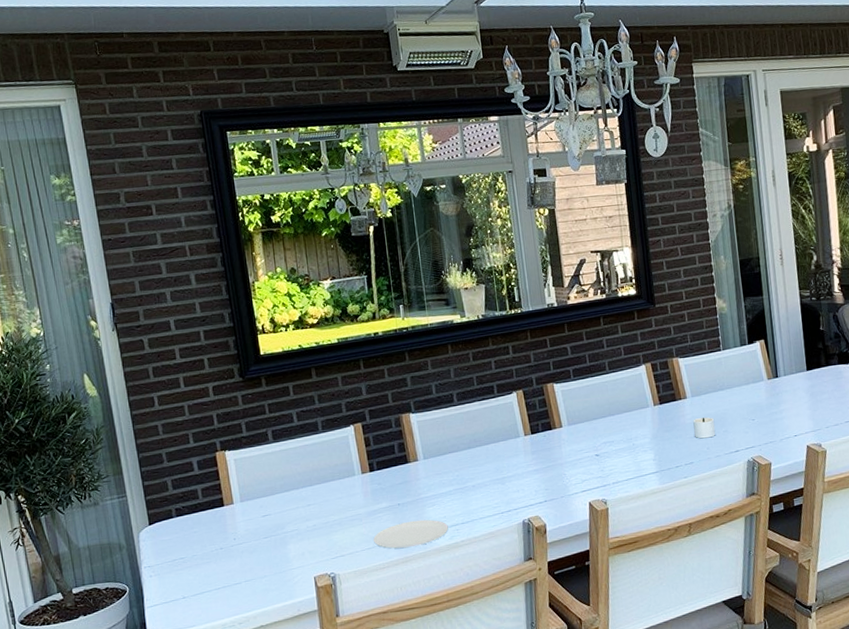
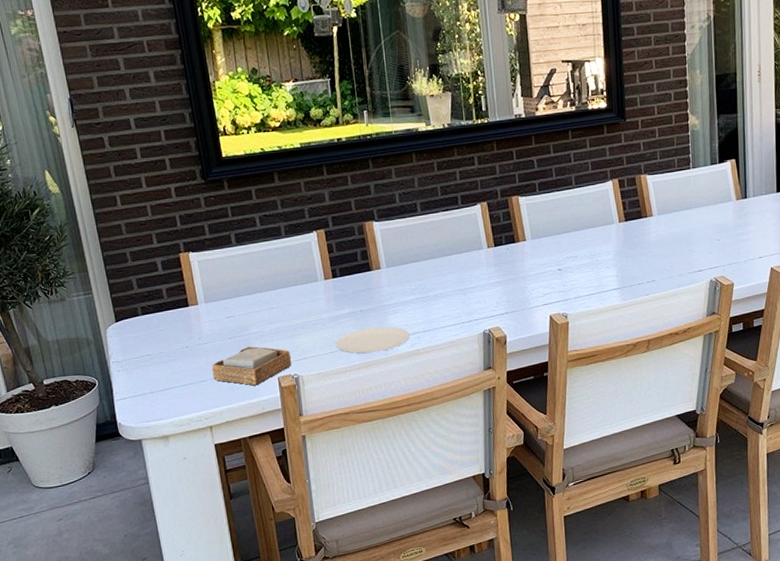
napkin holder: none [246,545,328,587] -> present [211,346,292,386]
candle: present [693,417,716,439] -> none [658,235,680,257]

